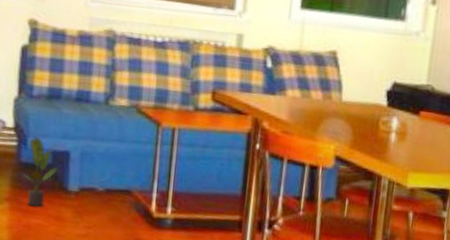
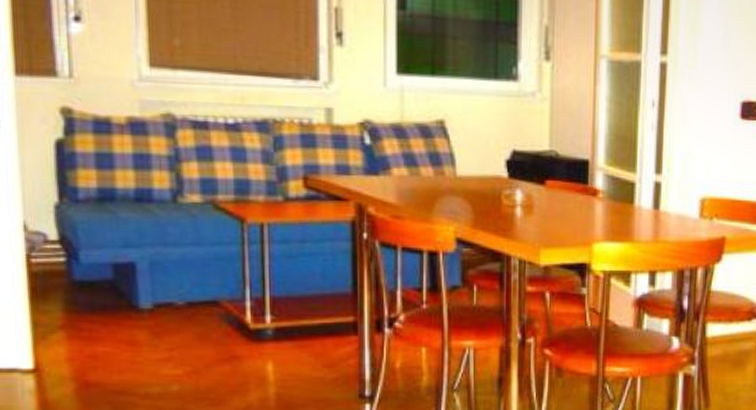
potted plant: present [21,136,57,207] -> none [76,248,122,332]

